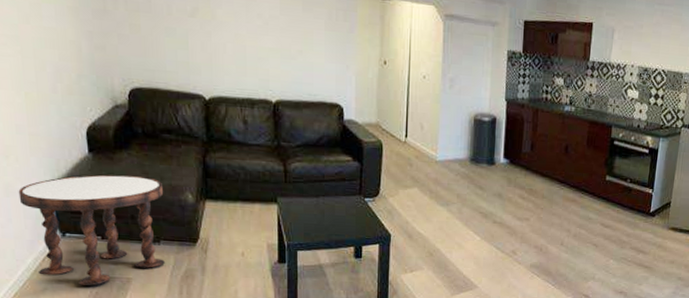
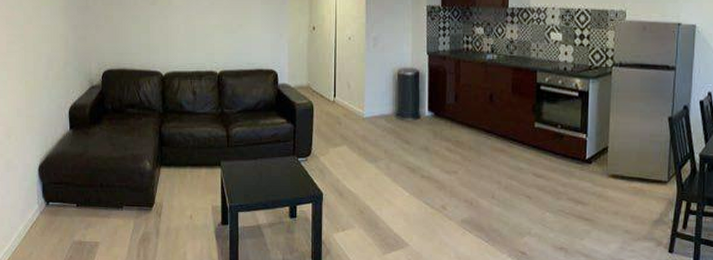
side table: present [18,174,165,287] -> none [16,147,127,251]

